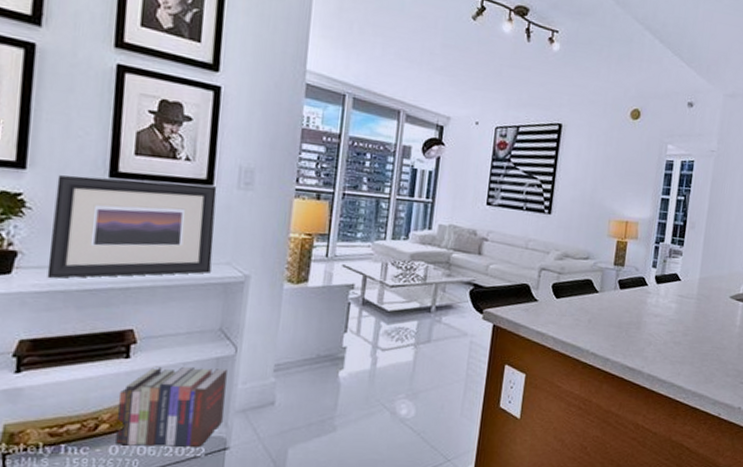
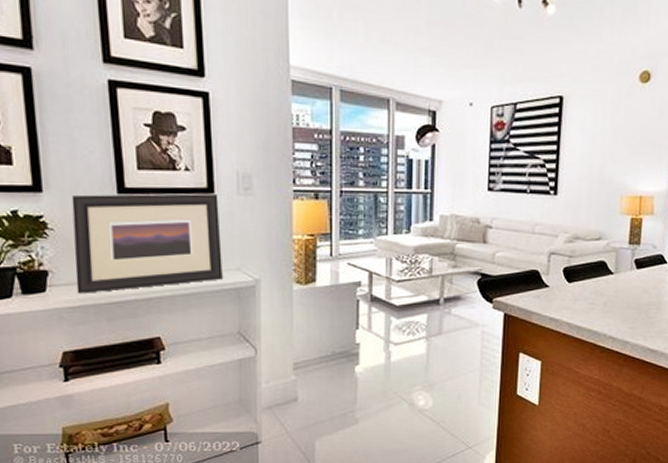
books: present [116,366,227,447] -> none [156,370,253,443]

